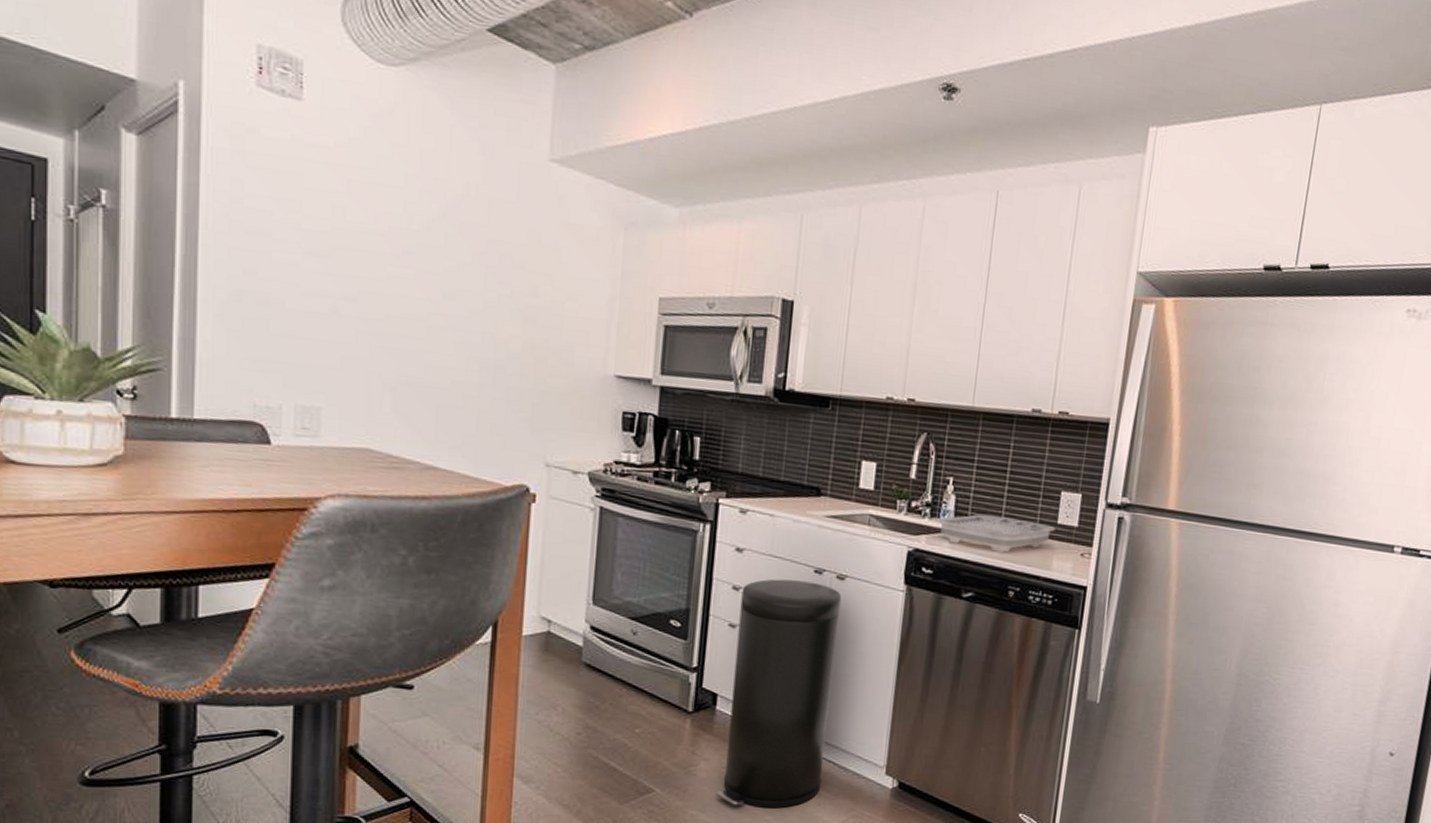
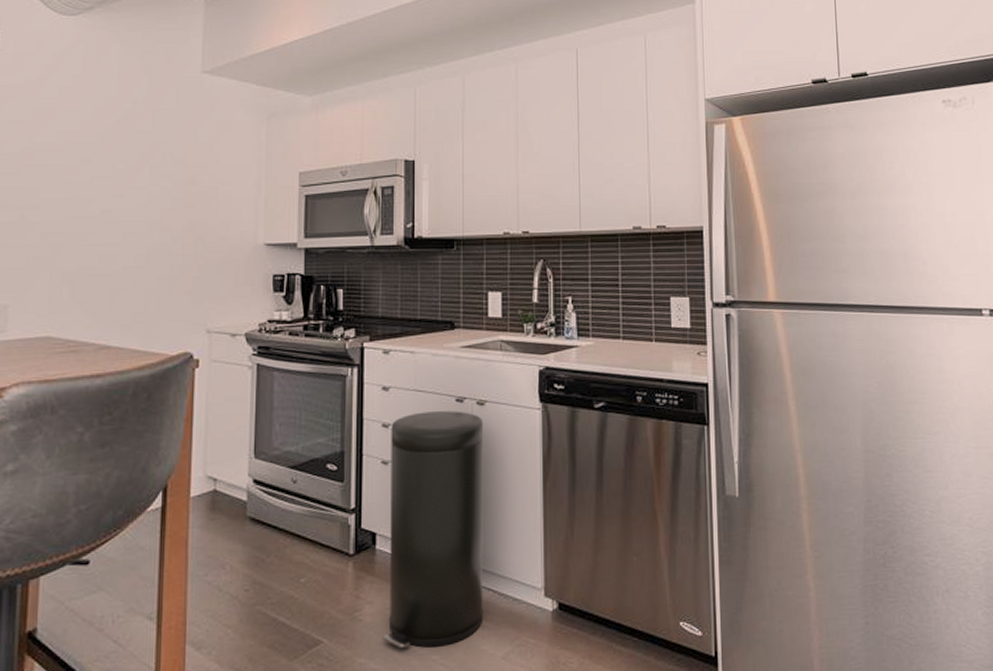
dish rack: present [936,514,1056,553] -> none [561,326,670,361]

